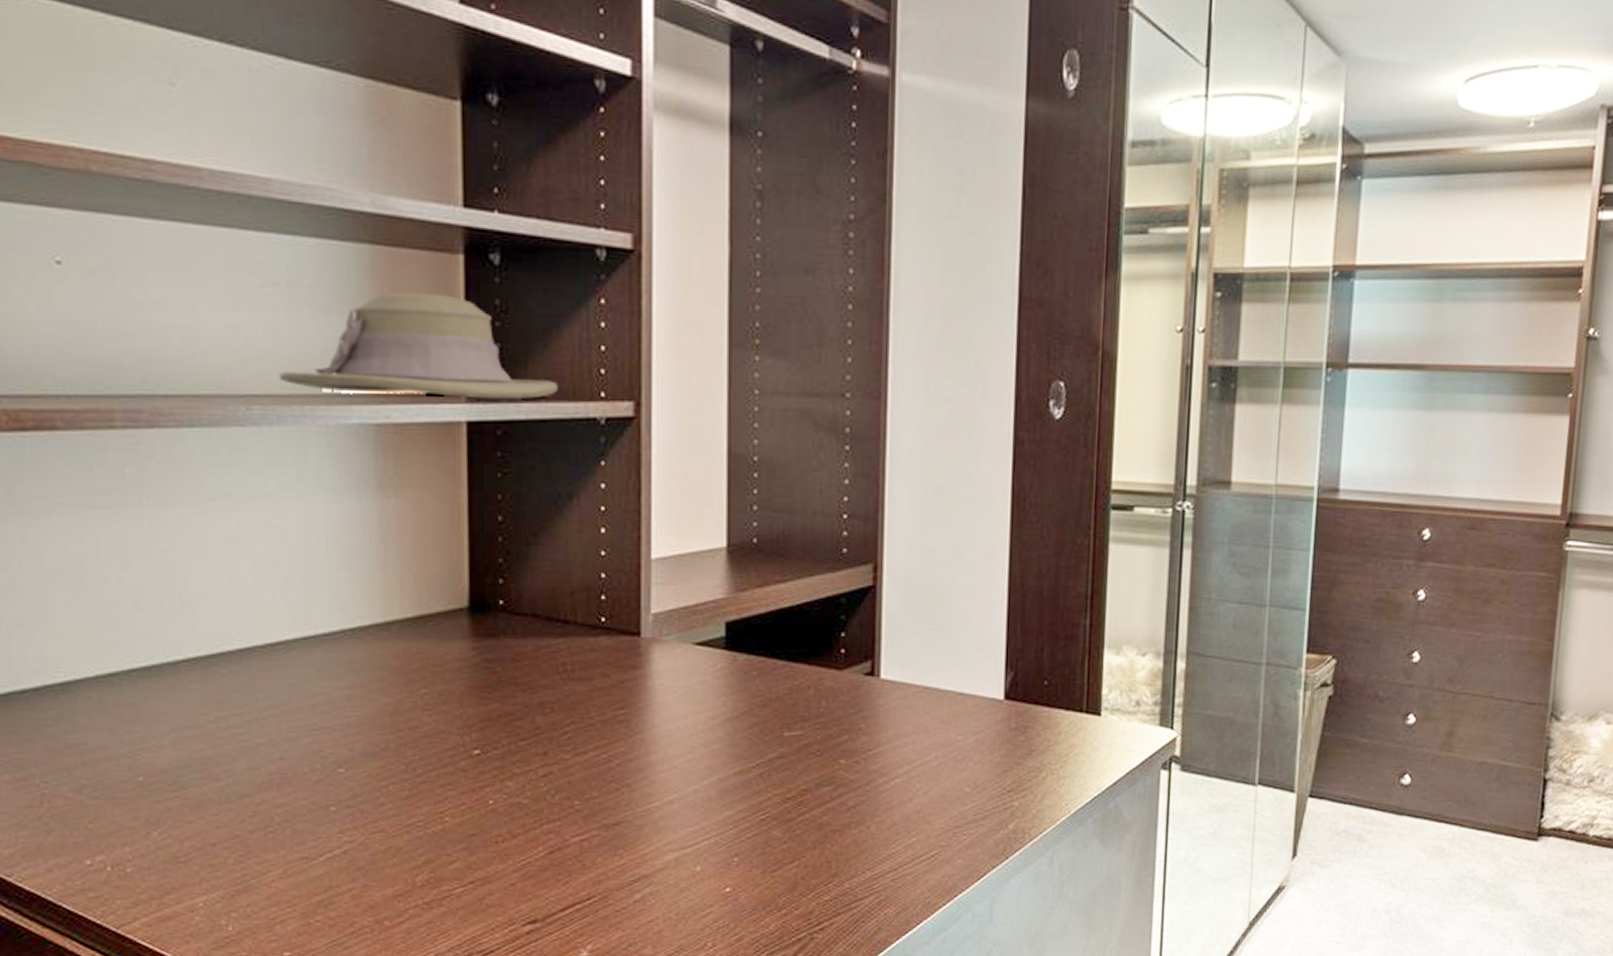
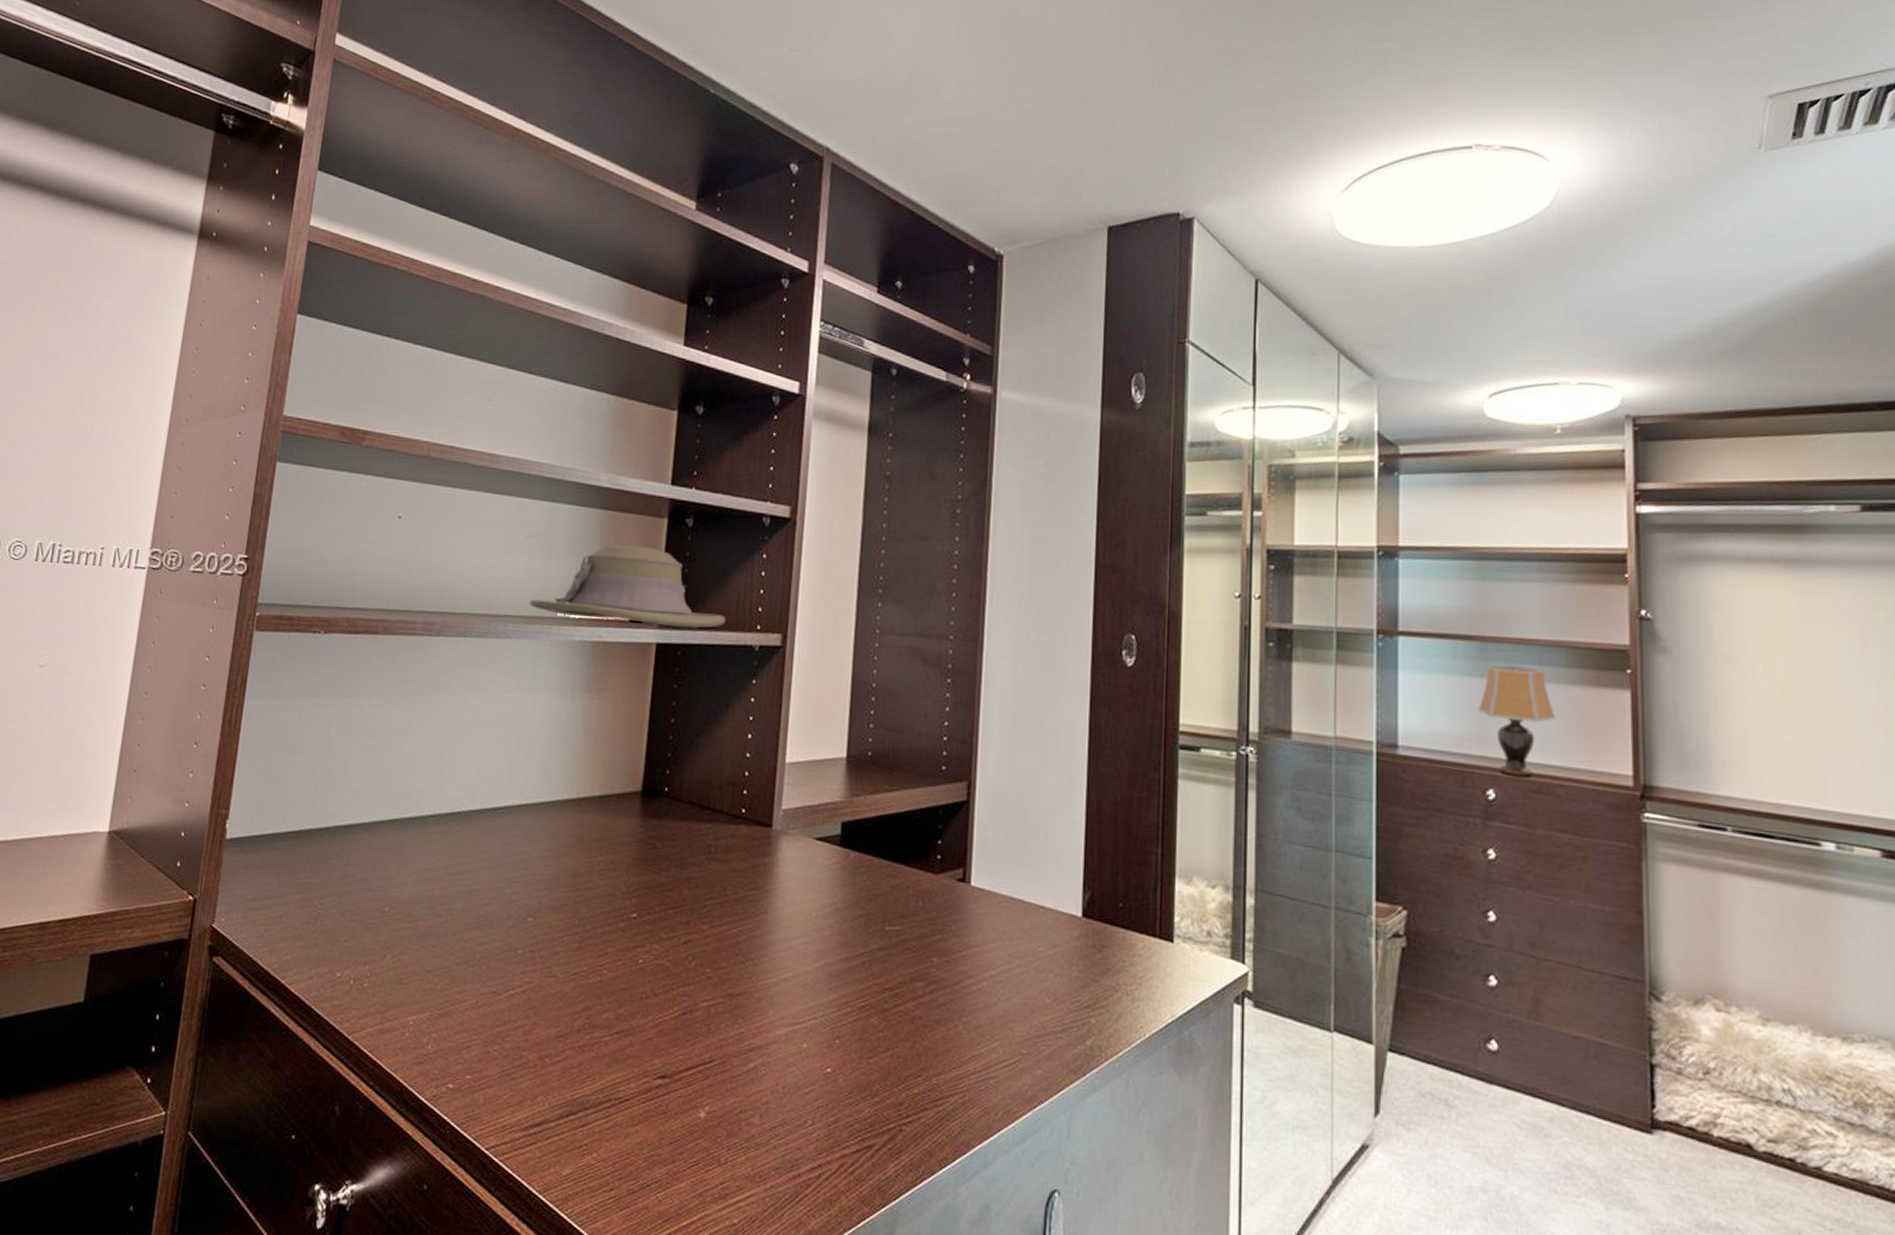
table lamp: none [1422,395,1496,515] -> present [1479,664,1555,779]

